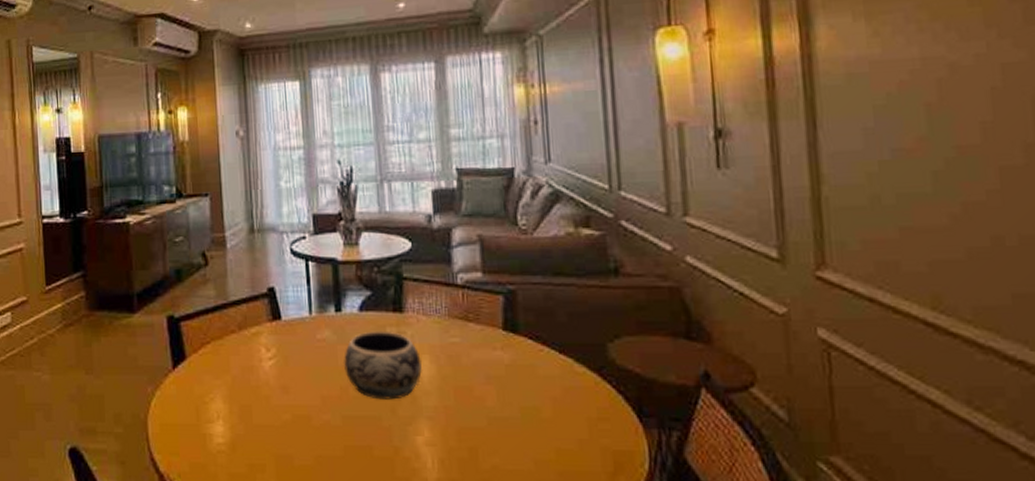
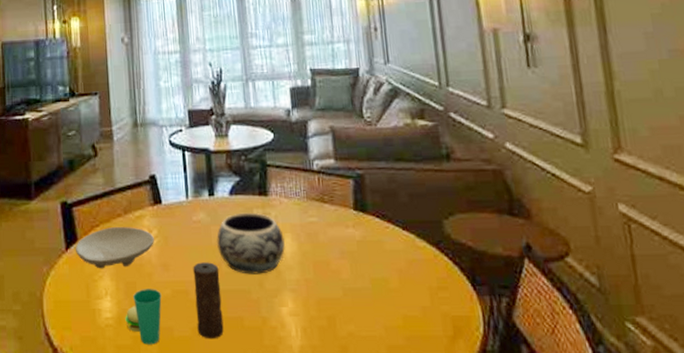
bowl: none [184,345,273,390] -> present [76,227,154,269]
cup: none [239,413,281,474] -> present [125,289,162,345]
candle: none [316,385,350,469] -> present [193,262,224,339]

